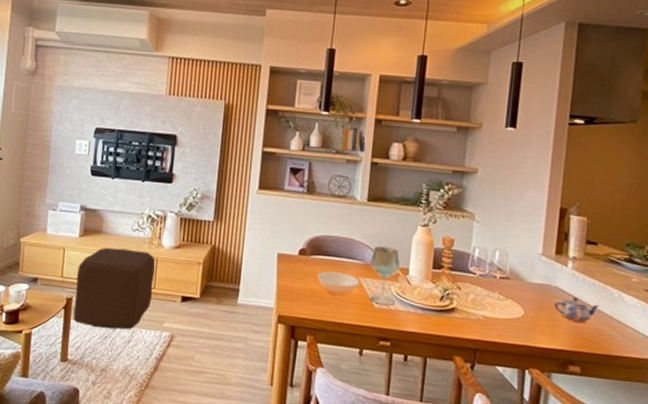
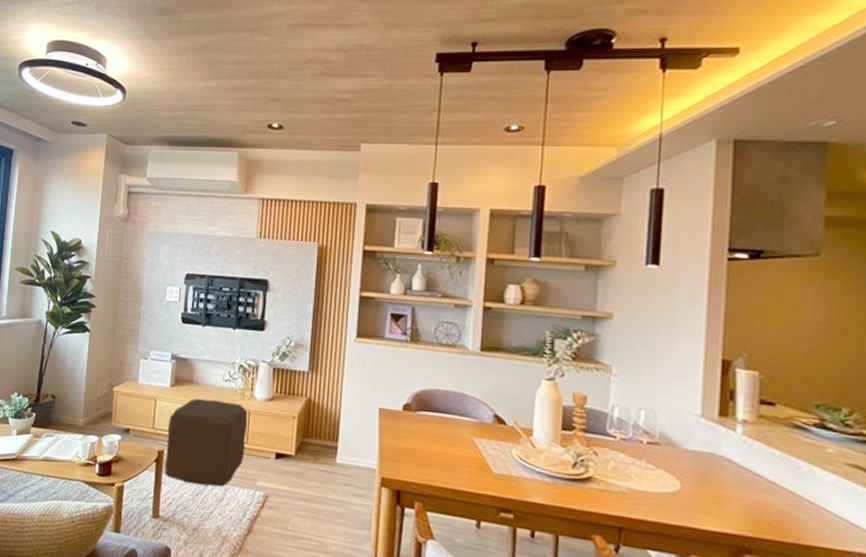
bowl: present [317,271,359,296] -> none [425,429,474,459]
books: present [342,127,366,152] -> none [449,268,476,295]
wine glass: present [370,246,401,306] -> none [486,402,523,472]
teapot: present [554,296,599,323] -> none [721,468,783,503]

